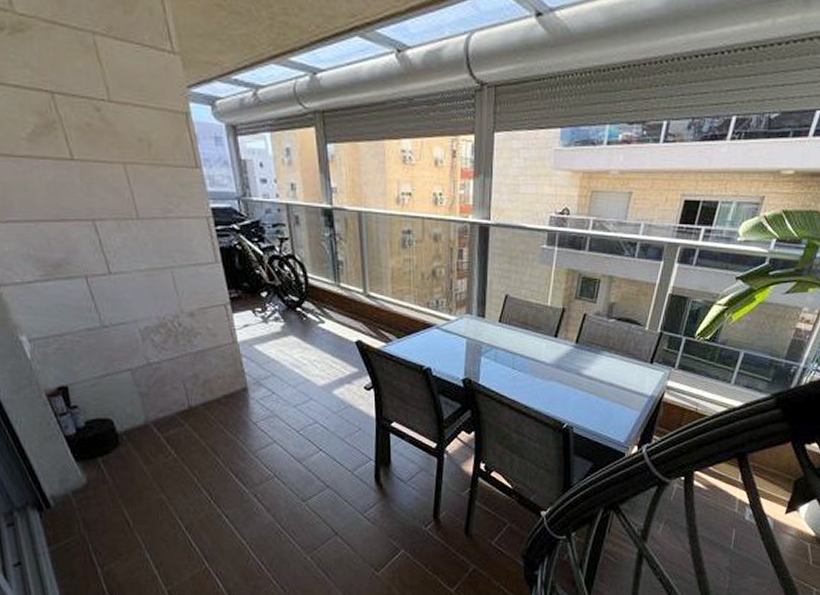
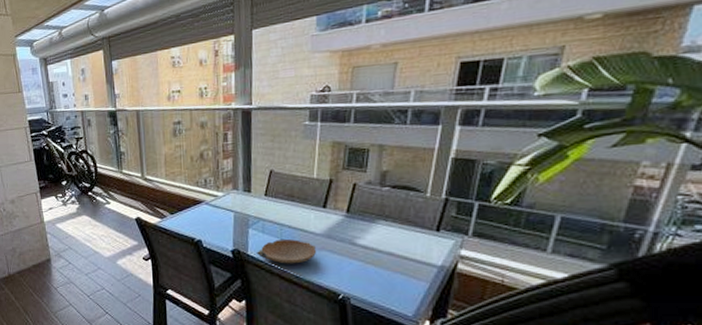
bowl: none [488,368,545,394] -> present [257,238,316,264]

